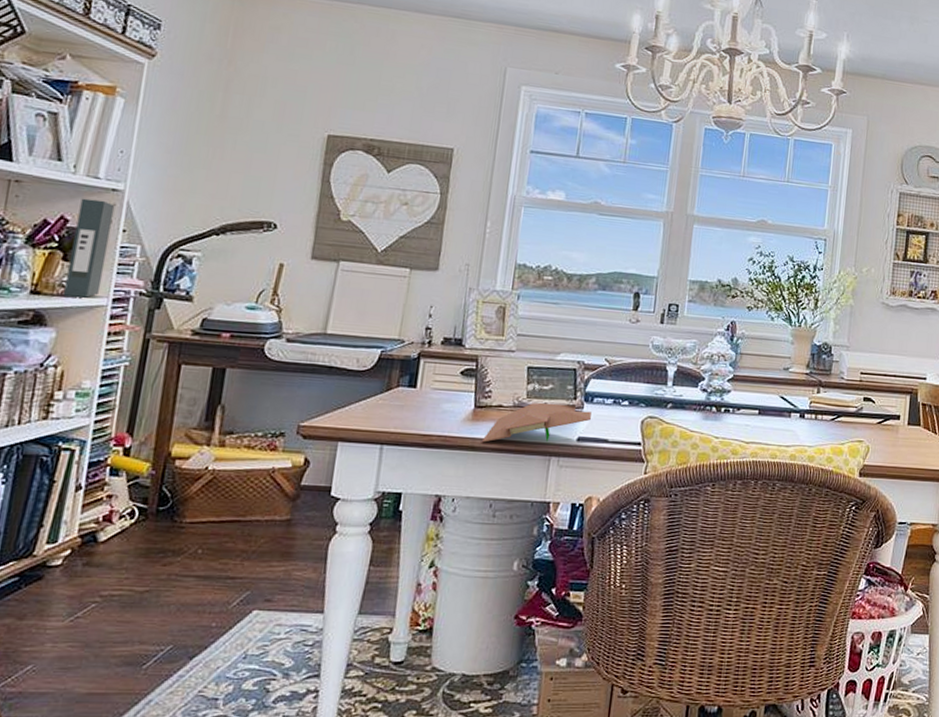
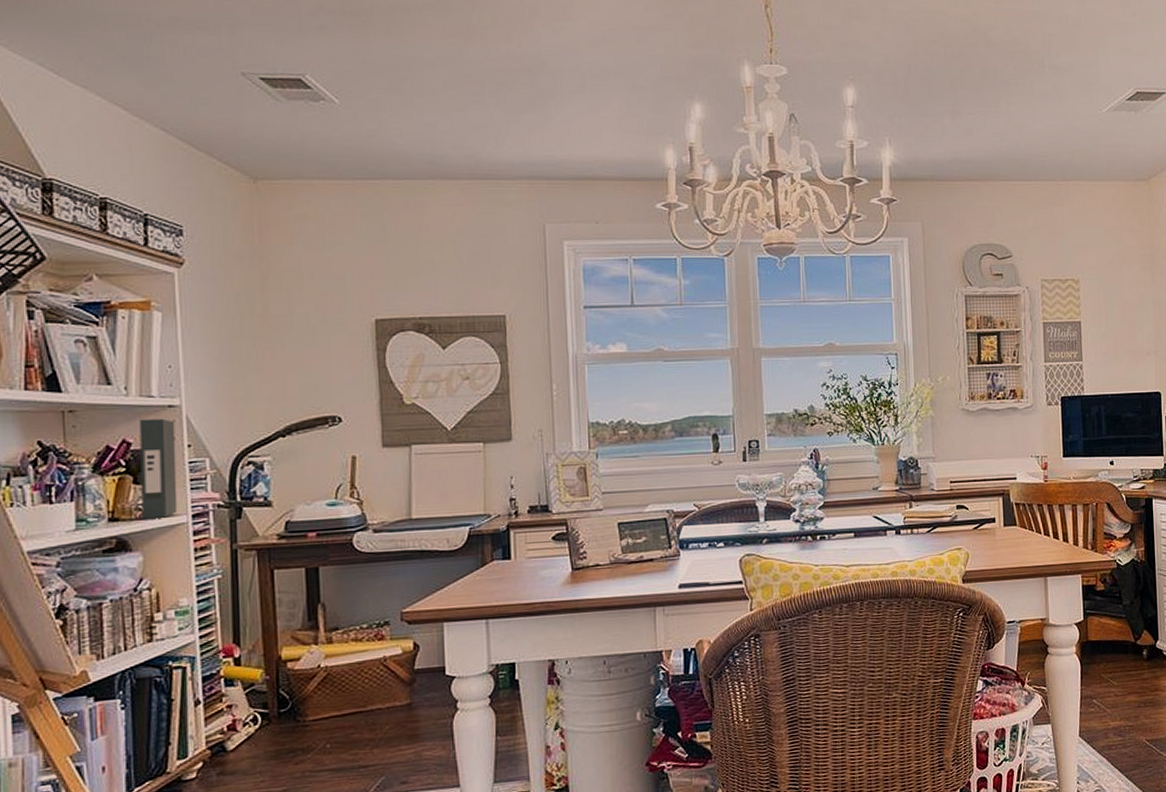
papers: present [481,402,592,443] -> none [584,553,690,603]

